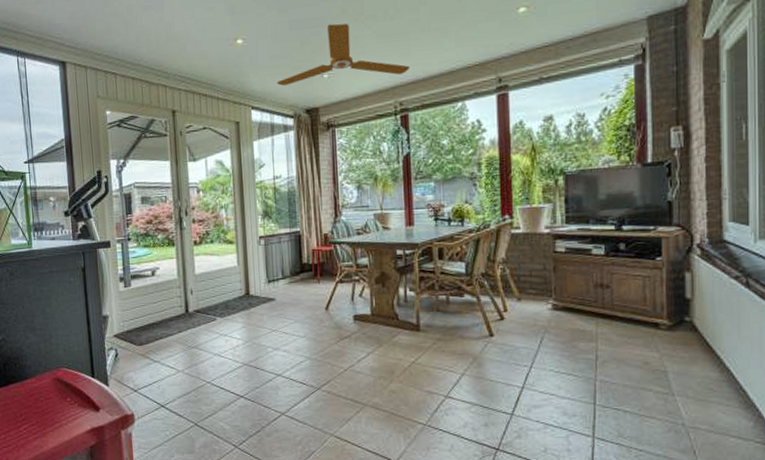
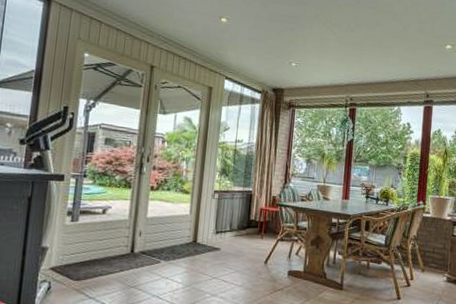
ceiling fan: present [276,23,409,86] -> none [250,23,361,76]

